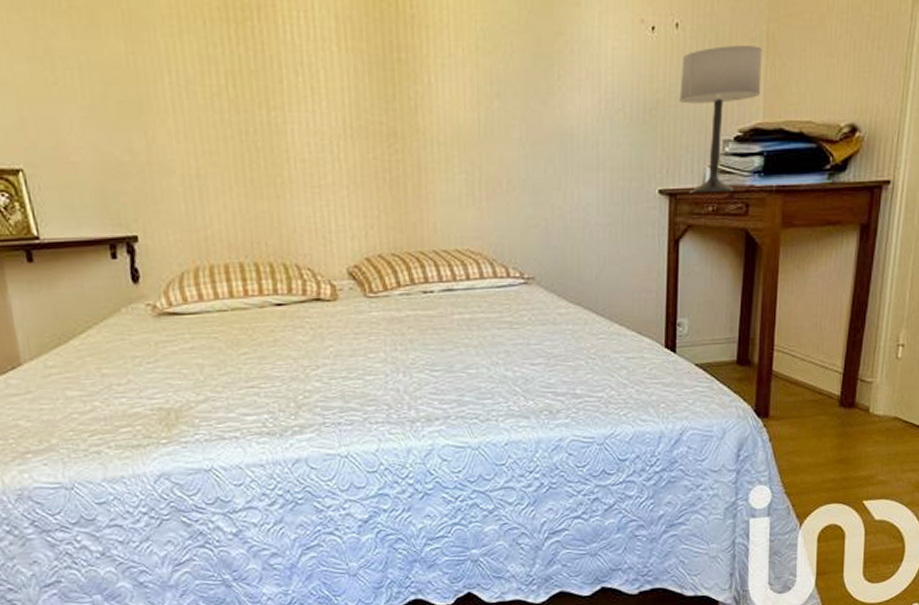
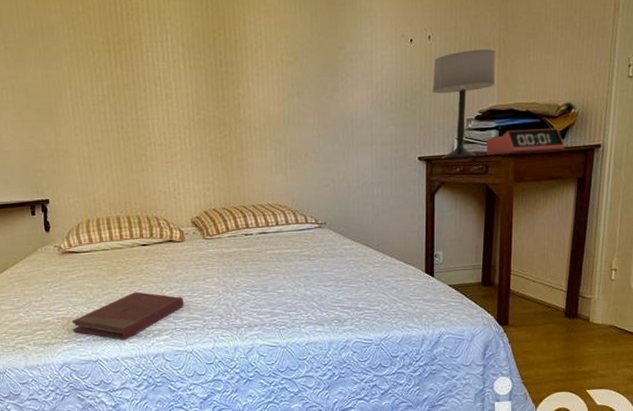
book: none [172,371,337,441] -> present [71,291,184,341]
alarm clock: none [747,157,847,191] -> present [486,128,565,156]

